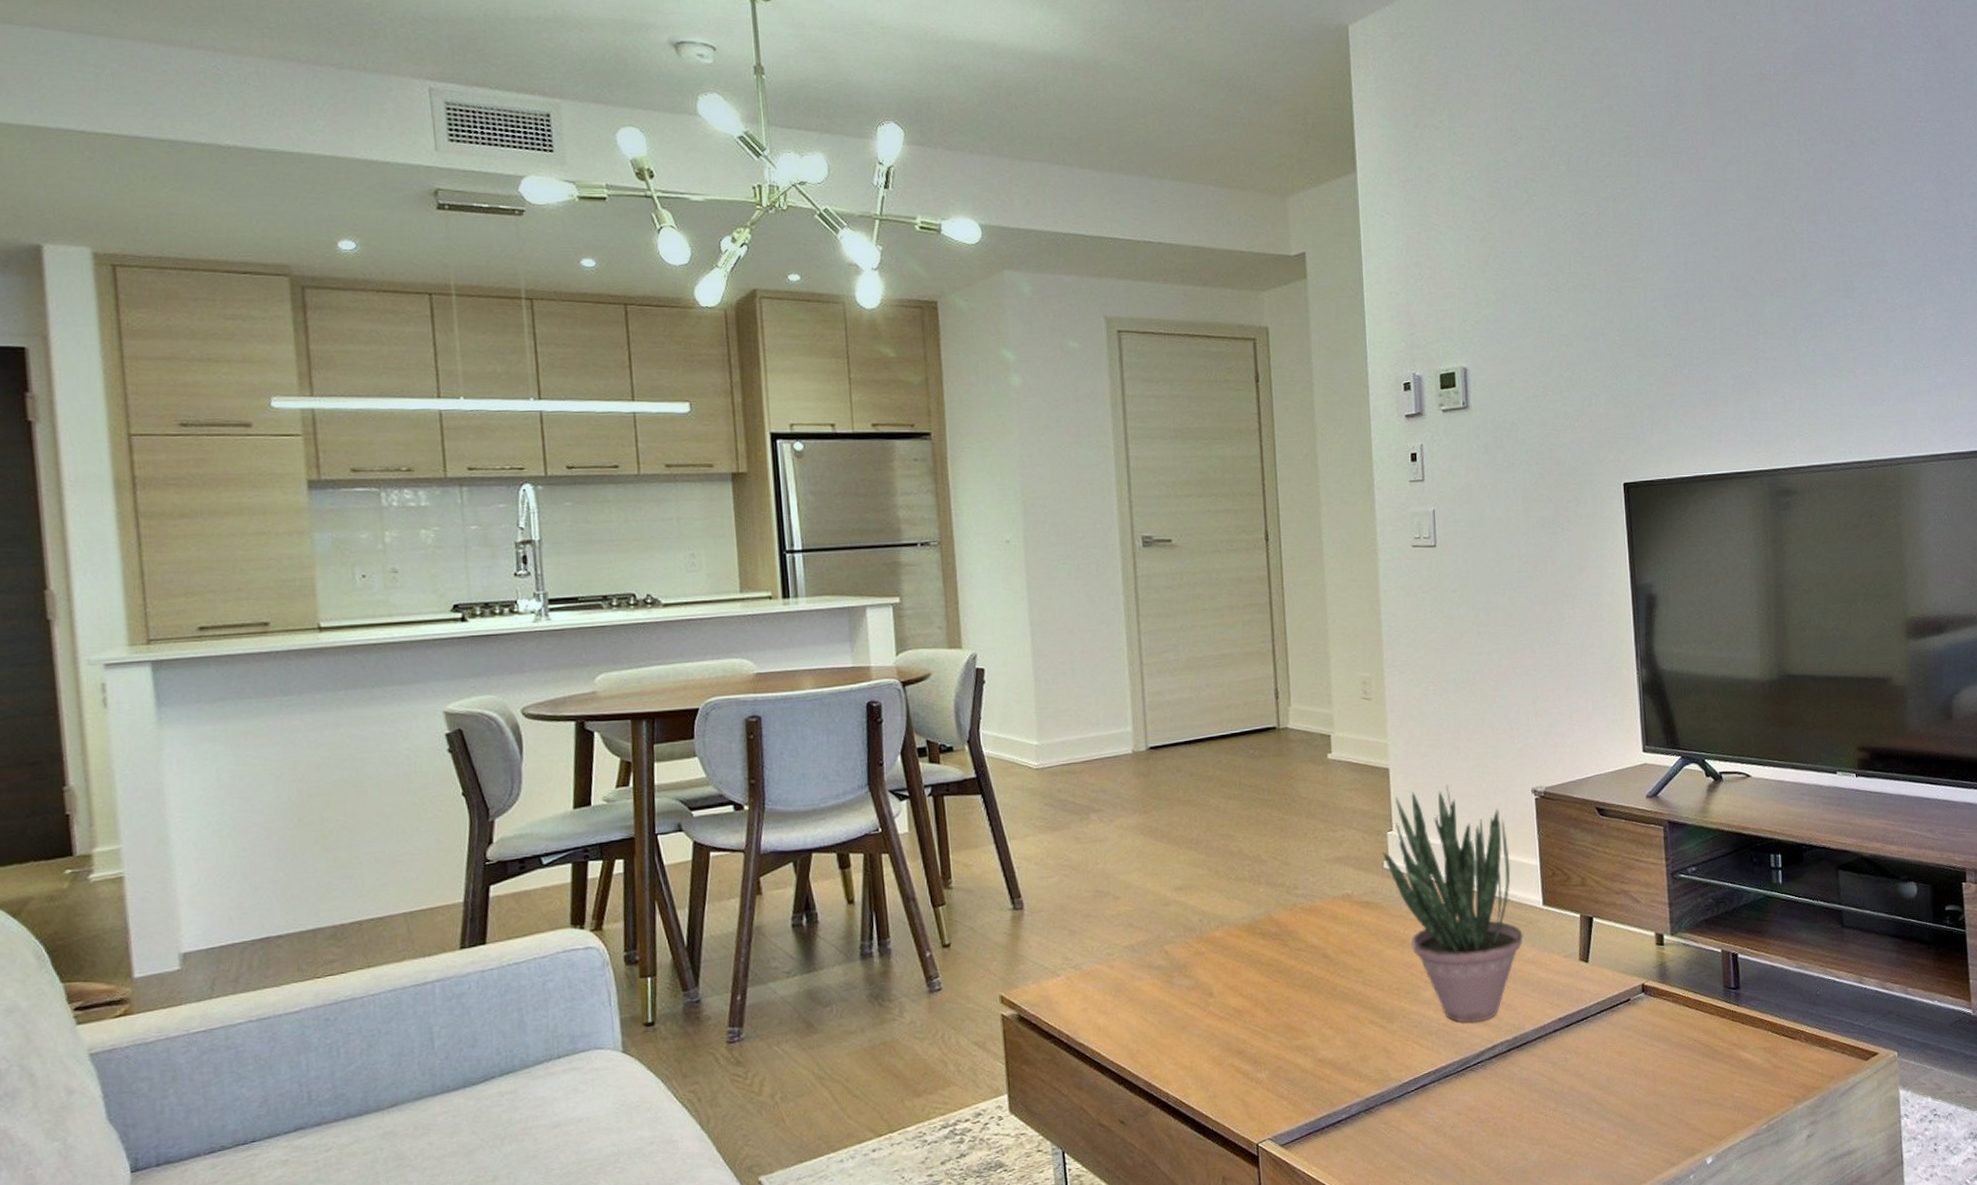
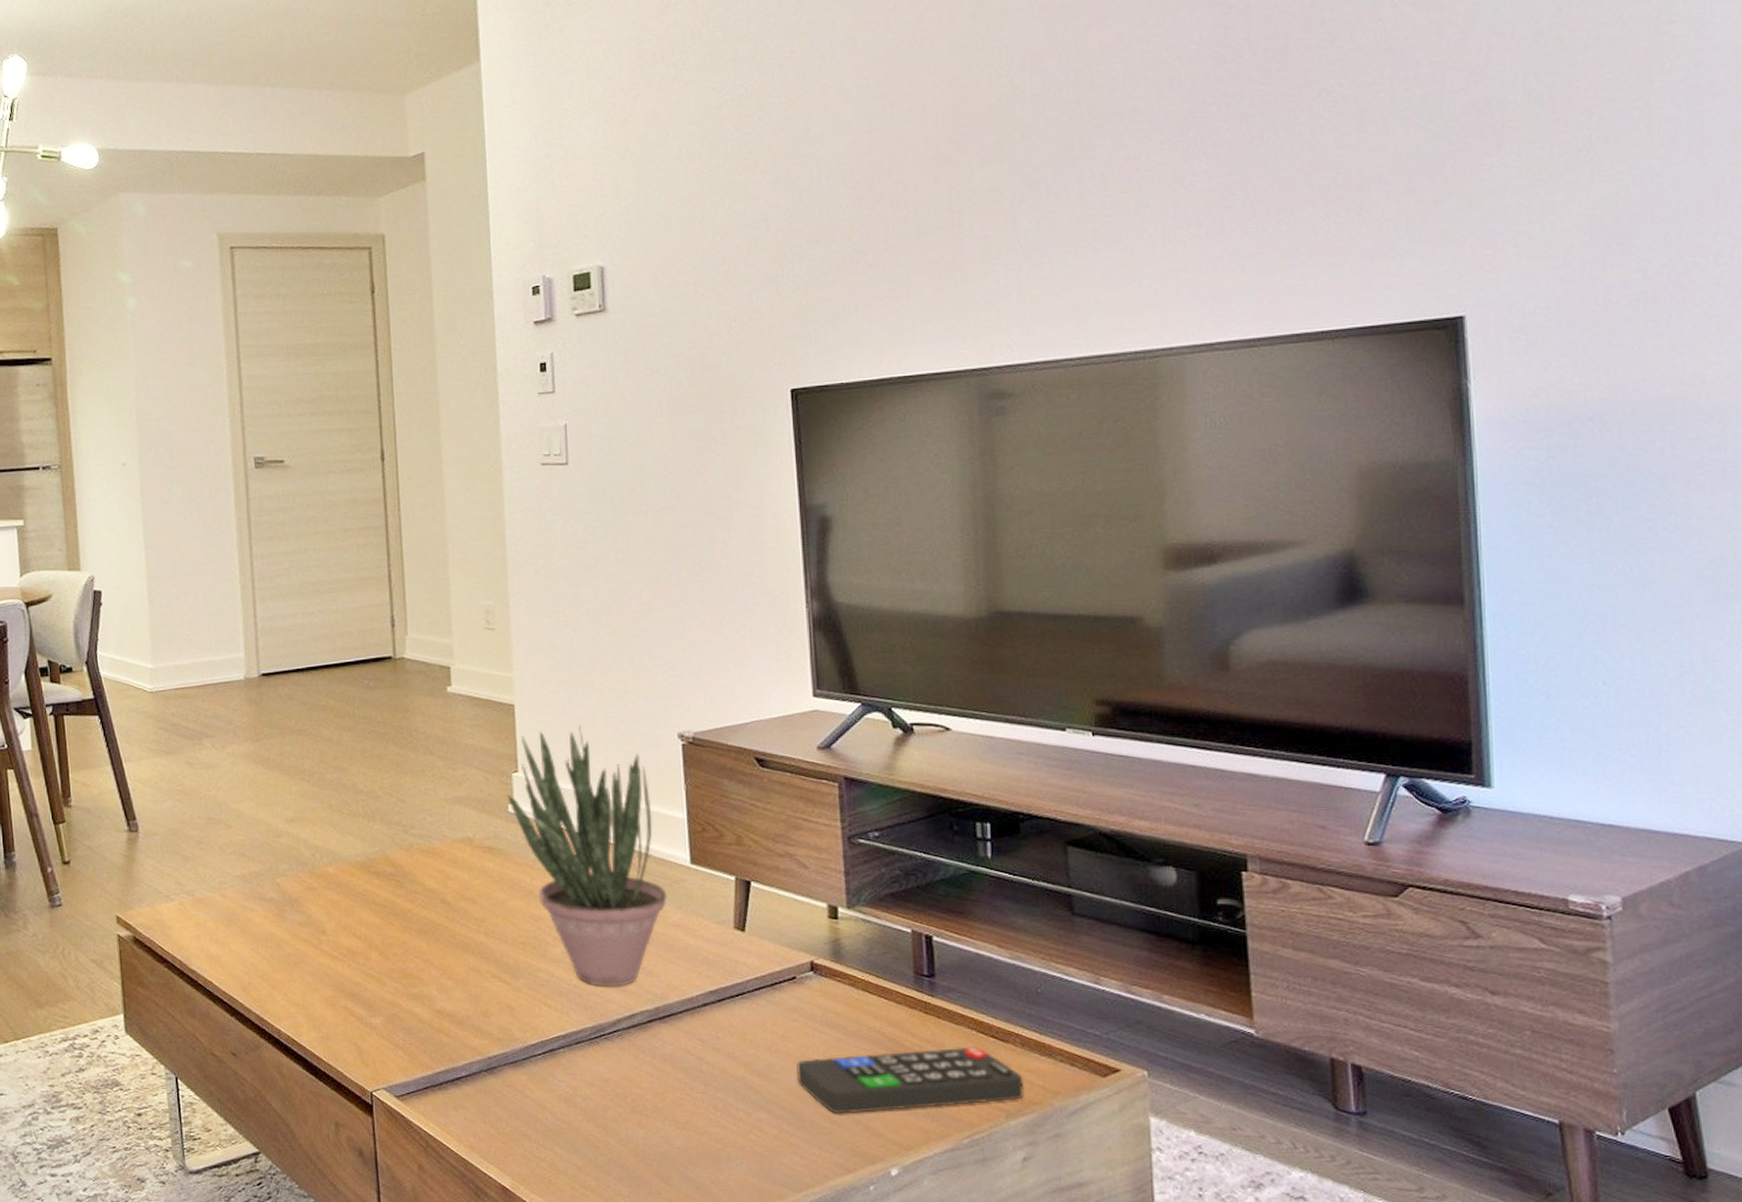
remote control: none [1631,1046,1808,1115] -> present [797,1047,1024,1113]

